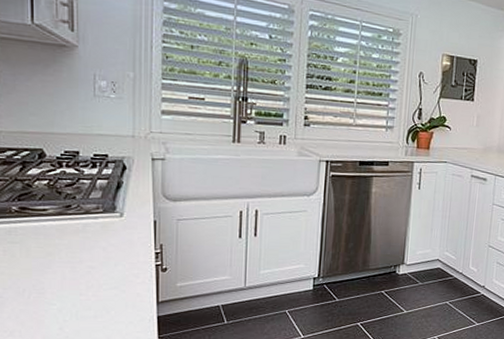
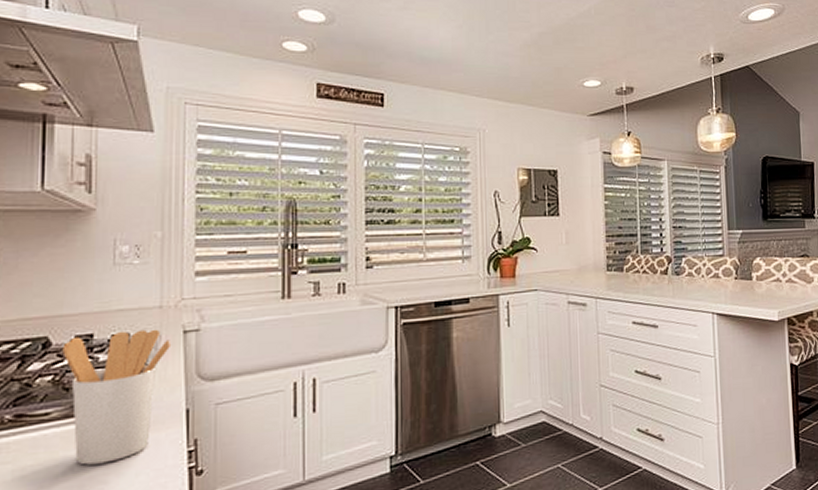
utensil holder: none [55,152,143,253] -> present [62,329,172,465]

